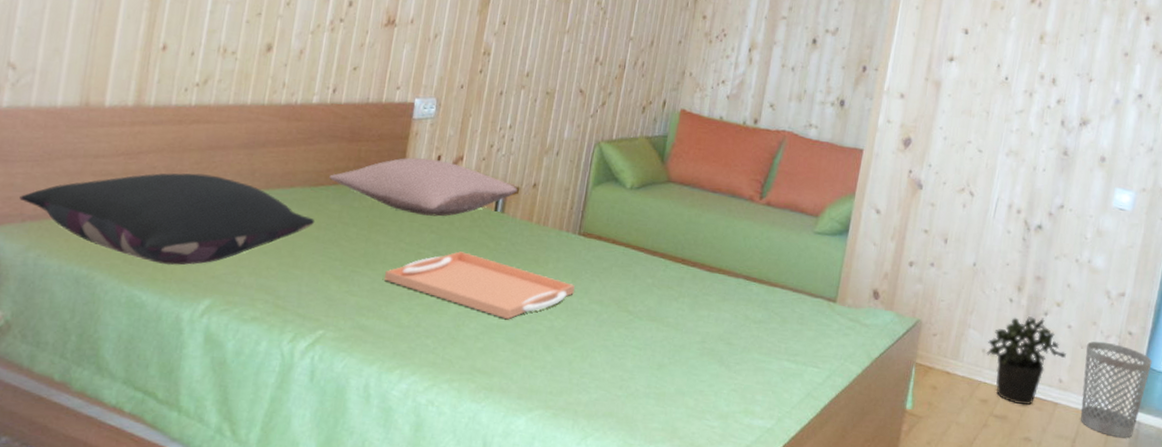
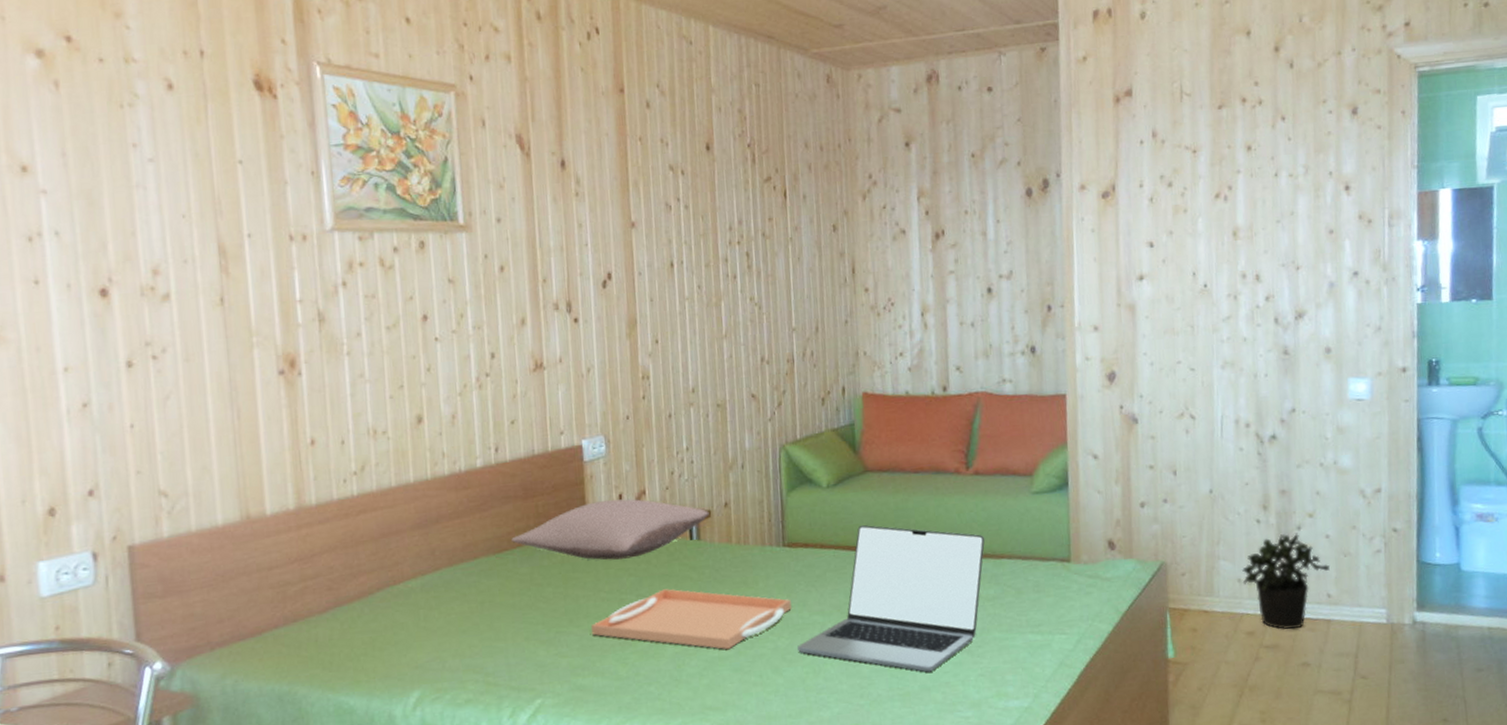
pillow: present [19,173,315,265] -> none [203,563,508,665]
laptop: none [571,229,764,378] -> present [797,524,985,672]
wastebasket: present [1080,341,1152,438] -> none [1350,544,1425,643]

